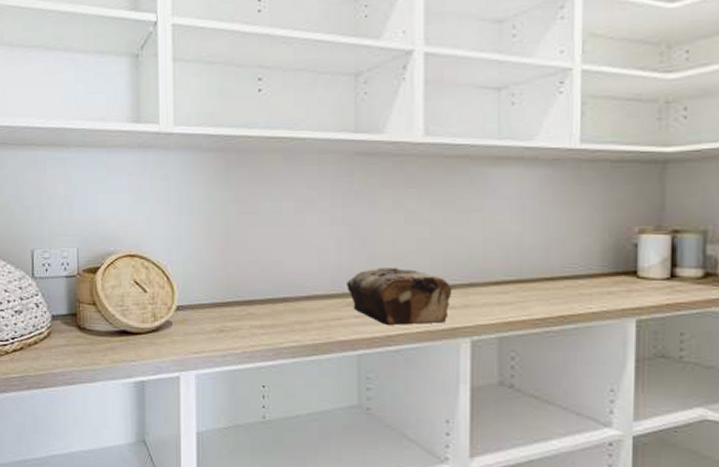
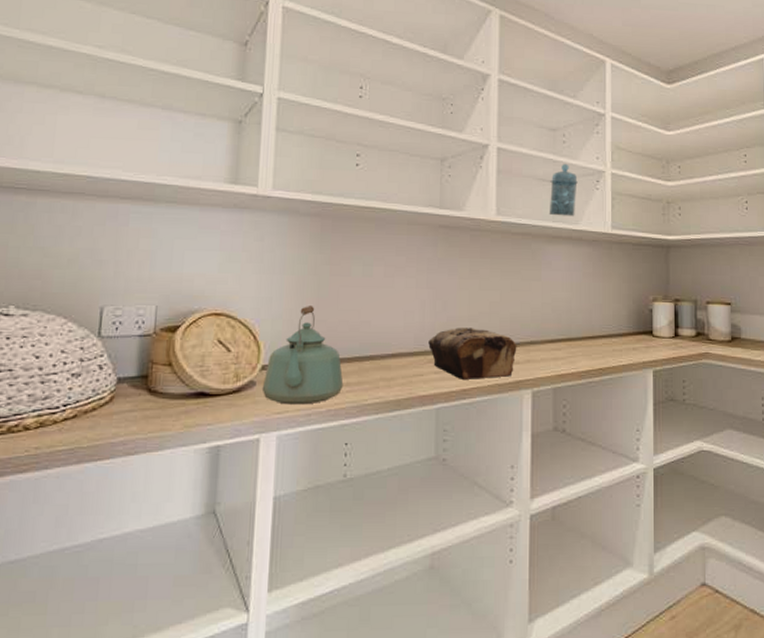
kettle: none [178,246,258,346] -> present [261,306,344,405]
canister: none [492,63,533,132] -> present [549,163,578,217]

